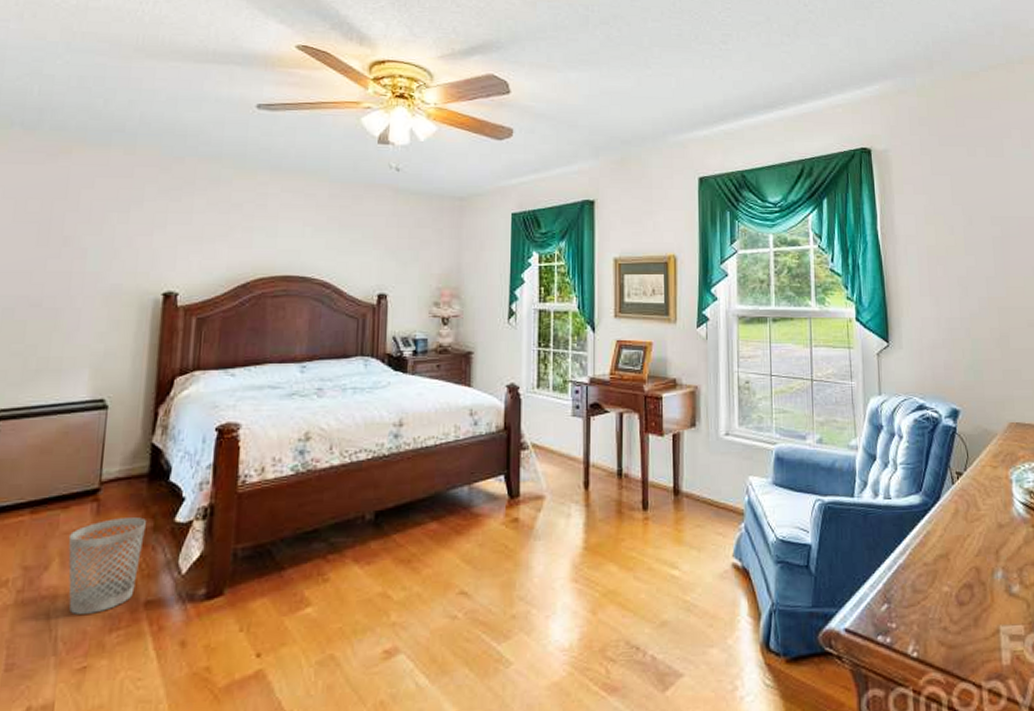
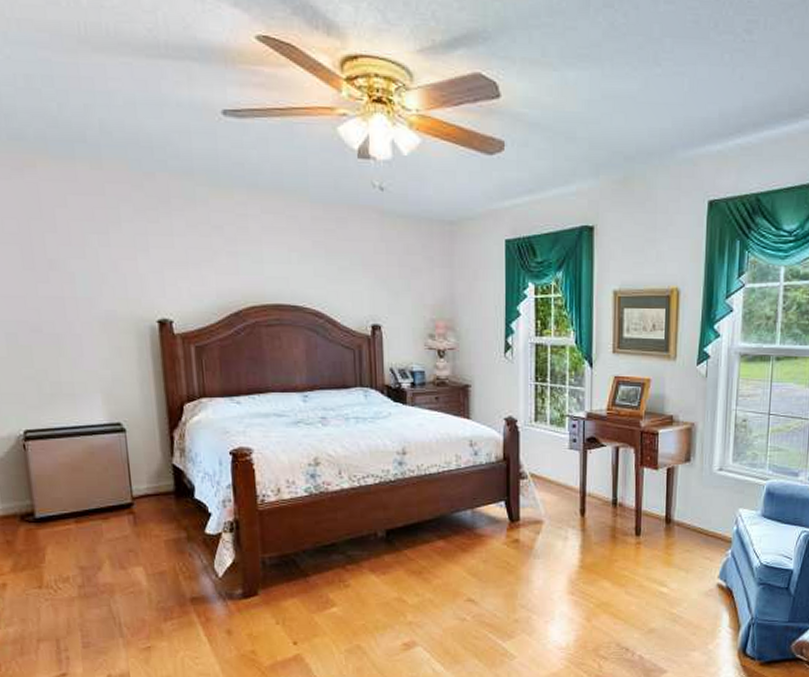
wastebasket: present [68,517,146,614] -> none [113,529,181,606]

